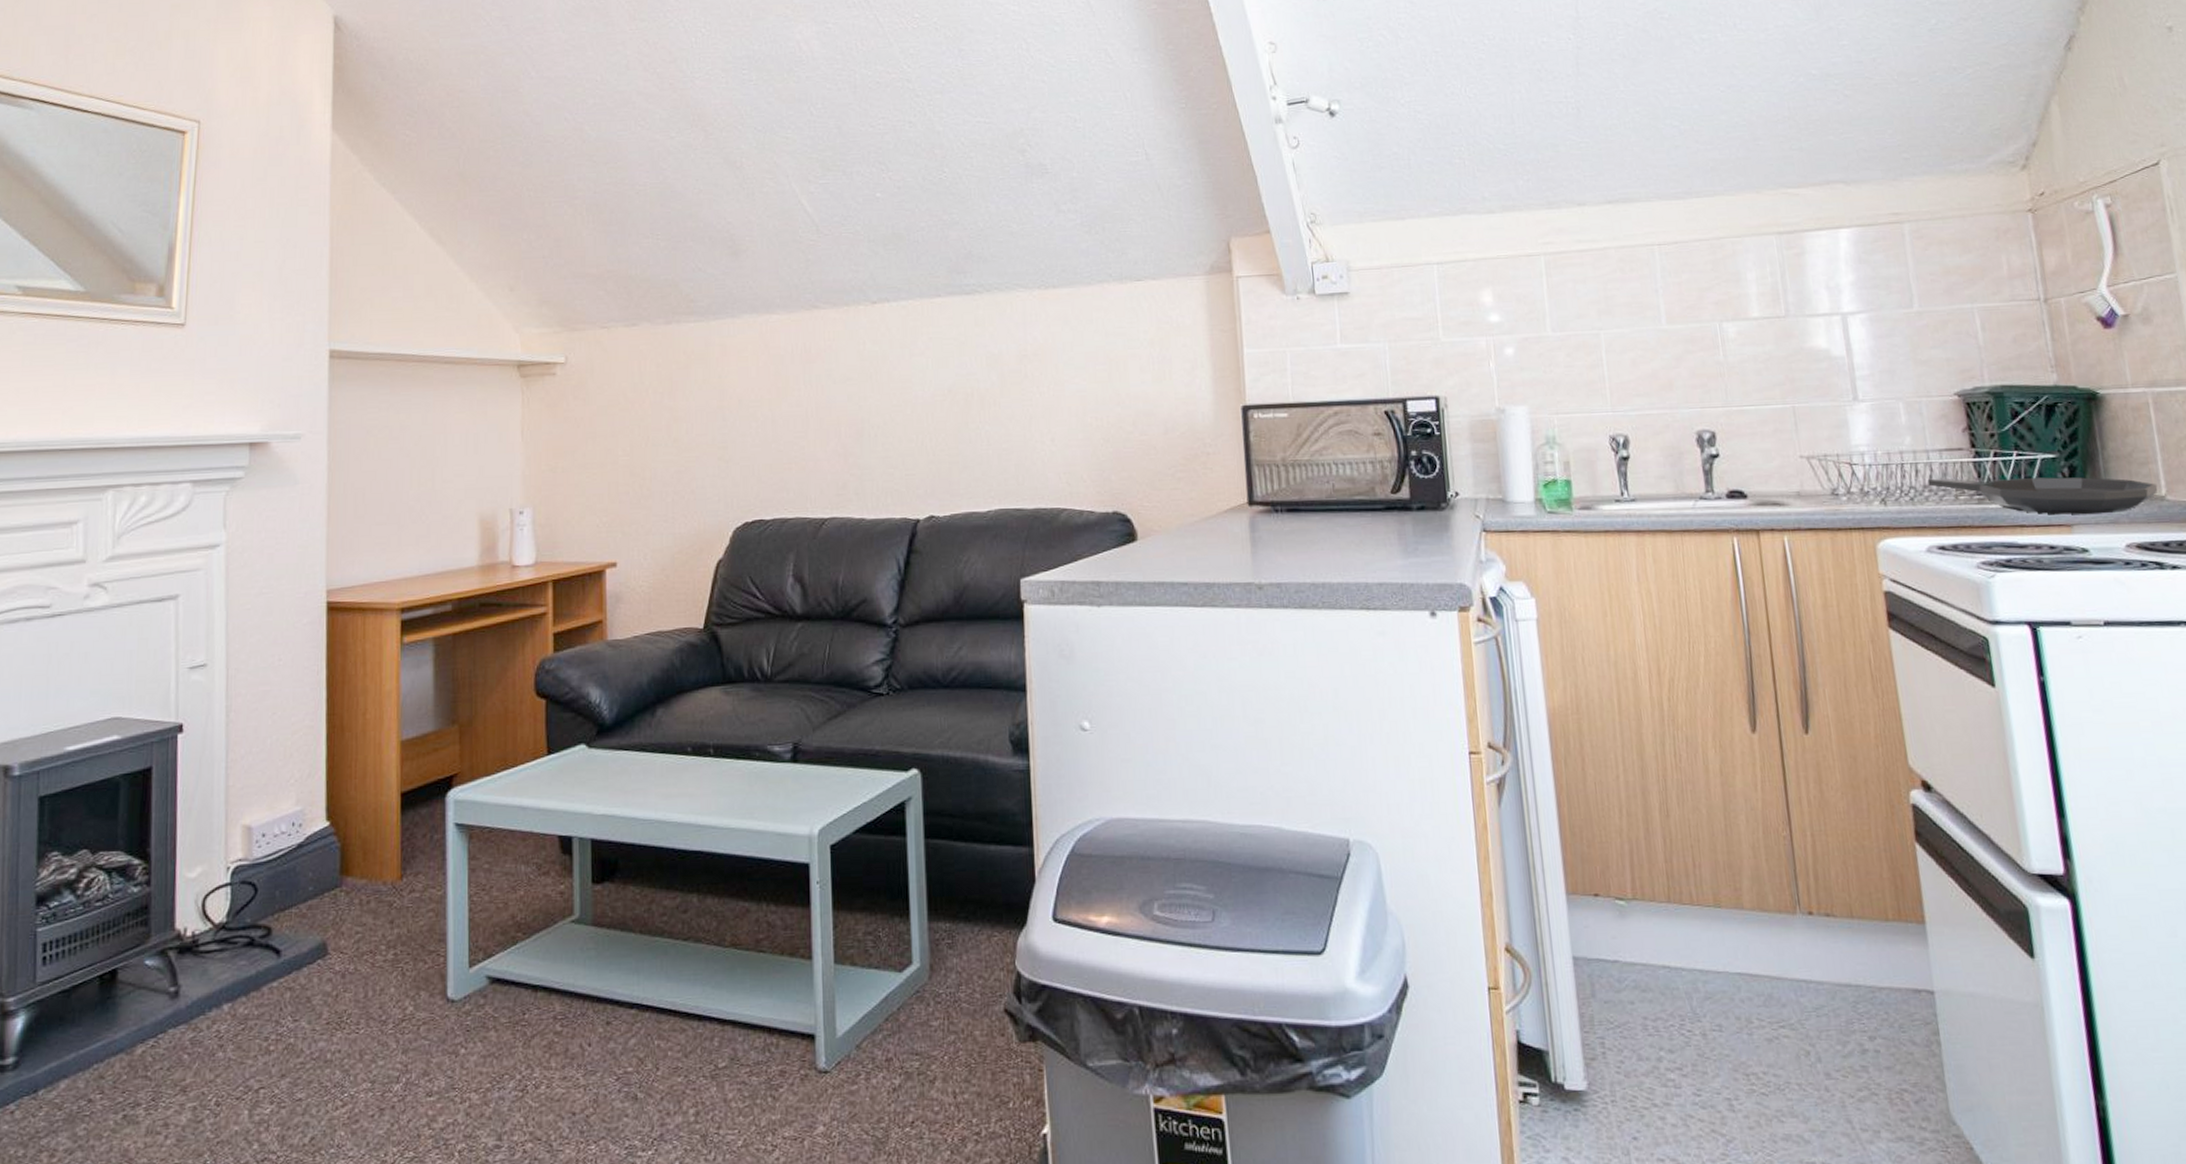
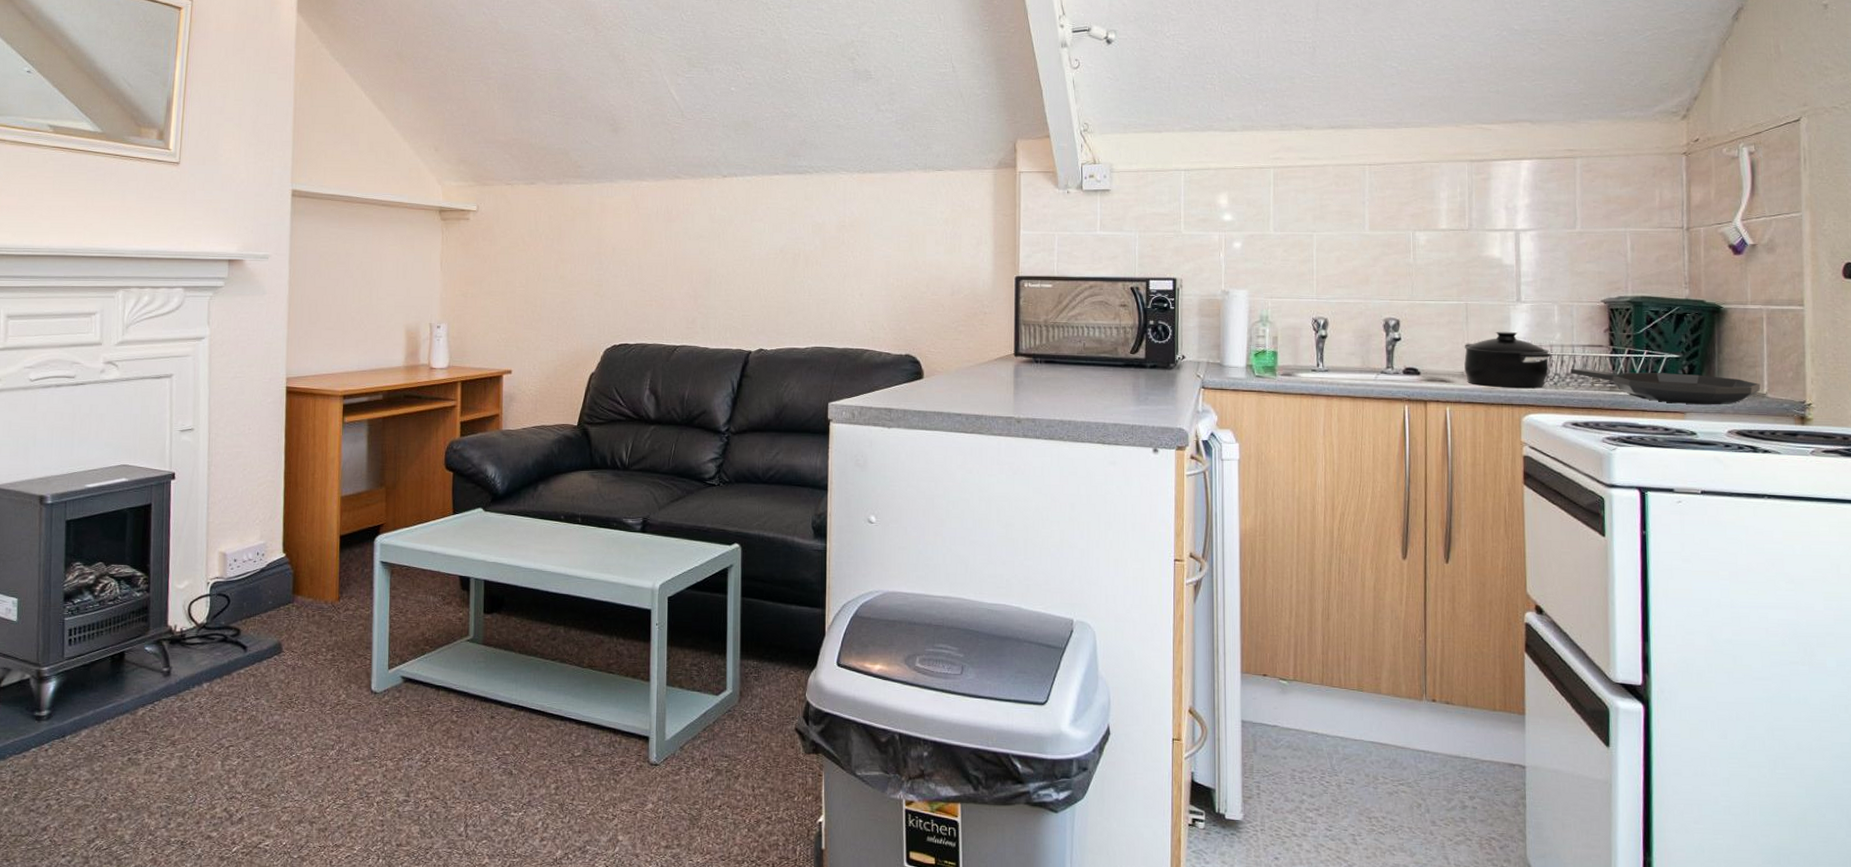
saucepan: none [1796,438,1903,509] -> present [1464,331,1551,390]

